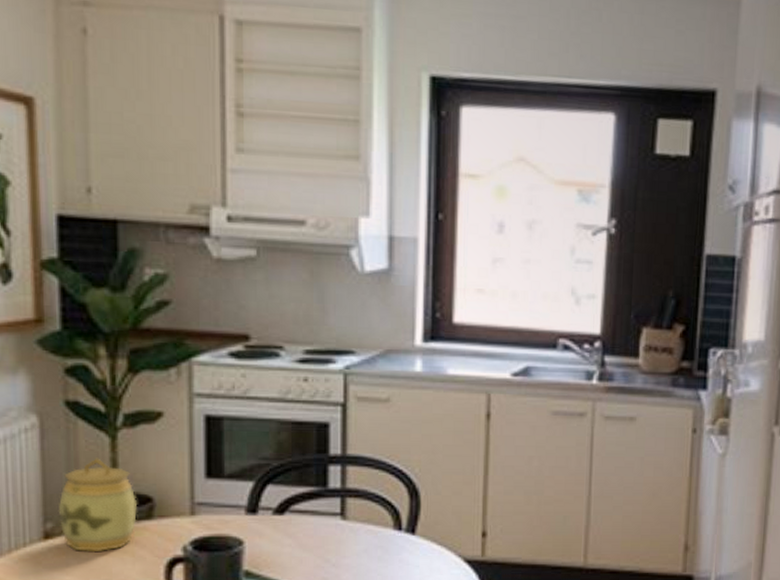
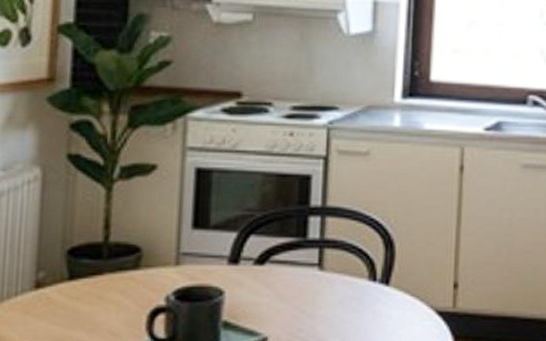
jar: present [58,458,137,553] -> none [51,209,126,302]

